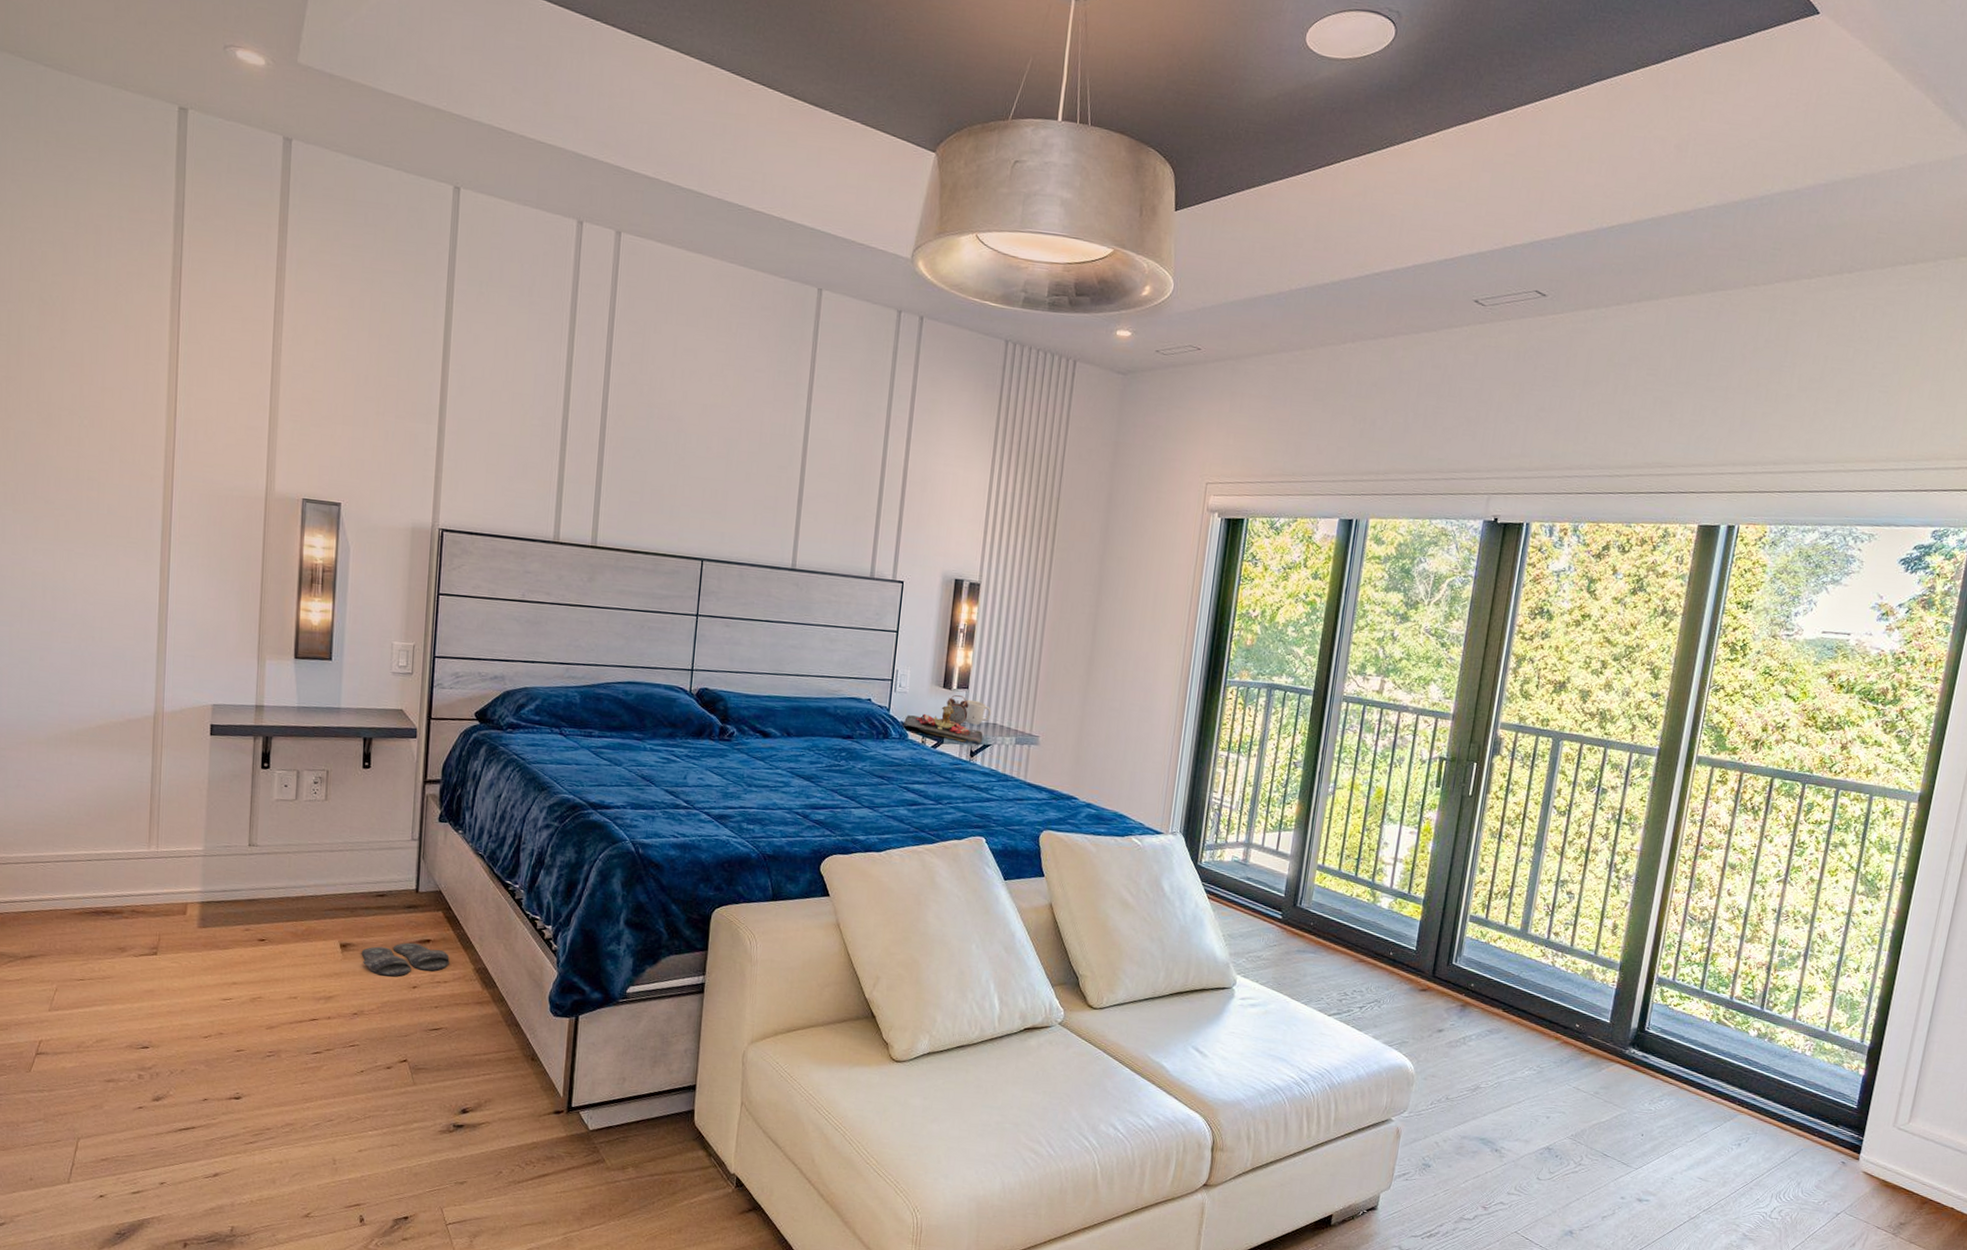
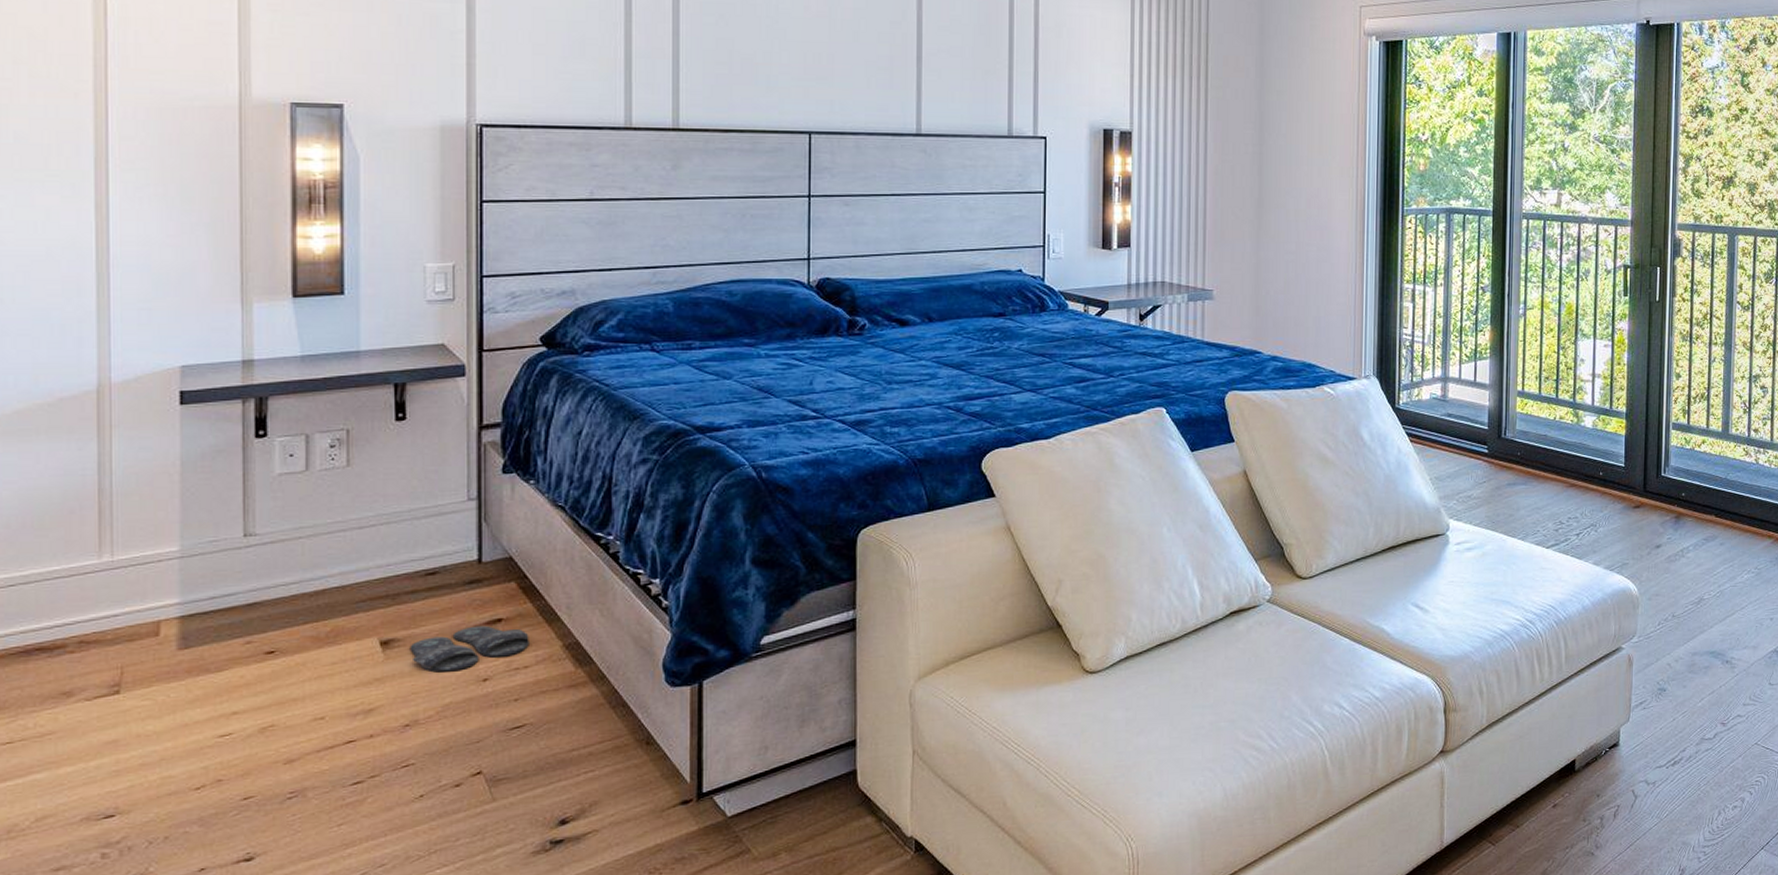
tray: present [904,702,983,743] -> none [1062,264,1152,306]
alarm clock: present [946,695,969,727] -> none [1108,255,1133,290]
mug: present [965,699,991,726] -> none [1129,258,1158,286]

